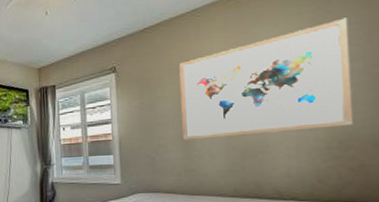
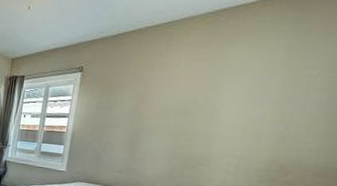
wall art: present [179,18,354,141] -> none [131,49,325,153]

